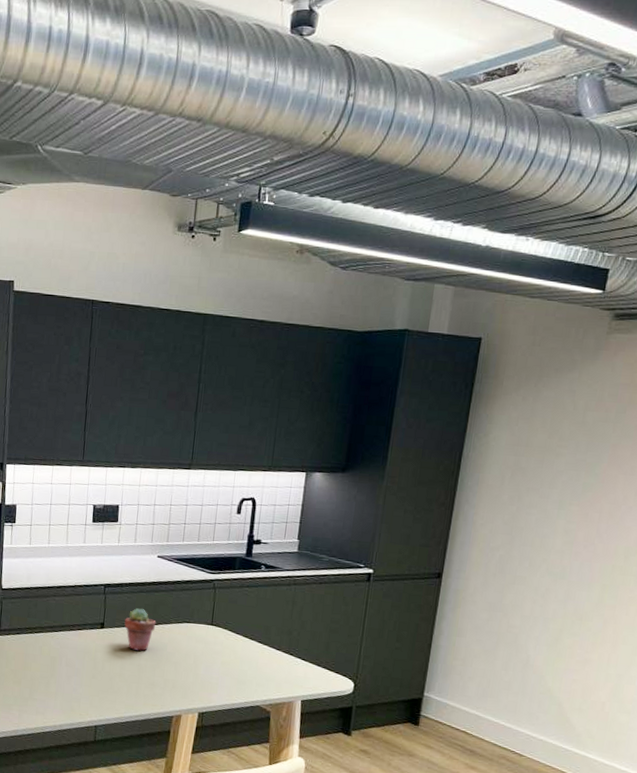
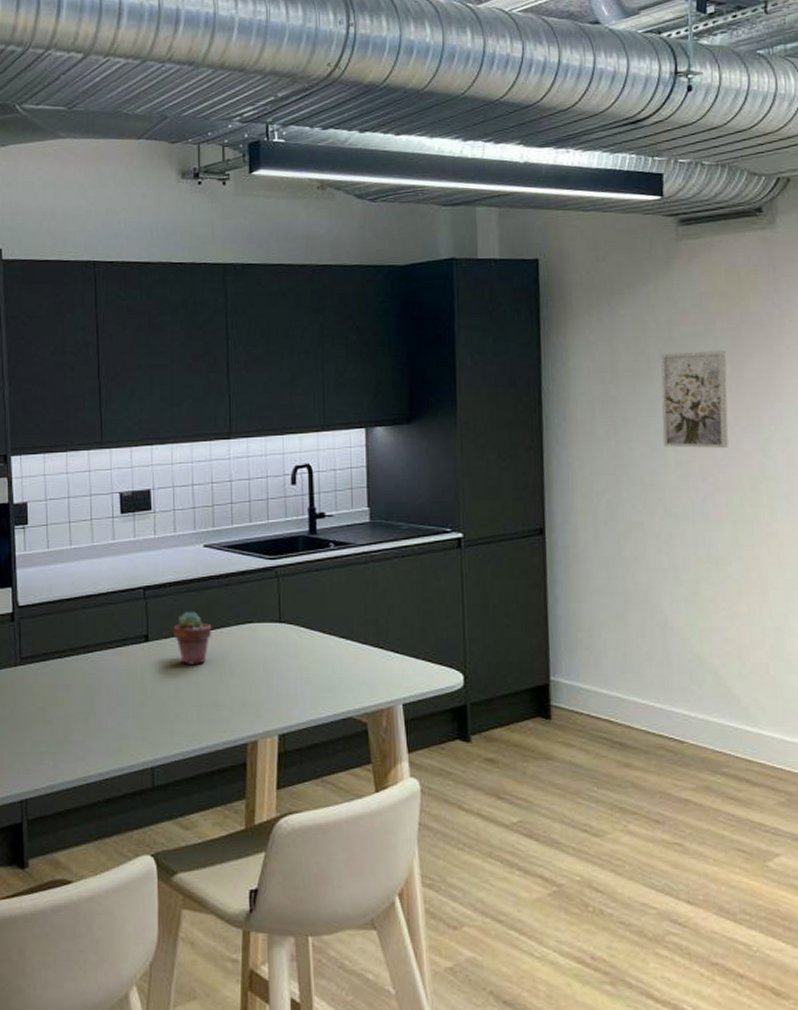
wall art: none [557,434,629,523] -> present [661,350,728,449]

